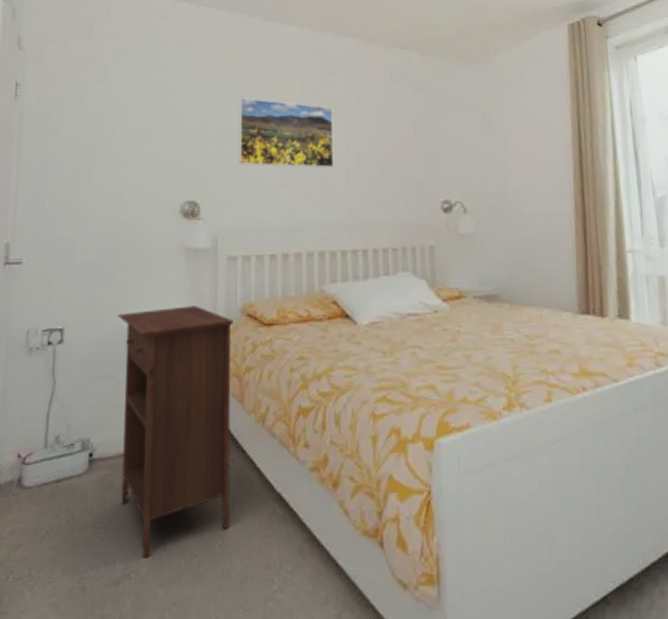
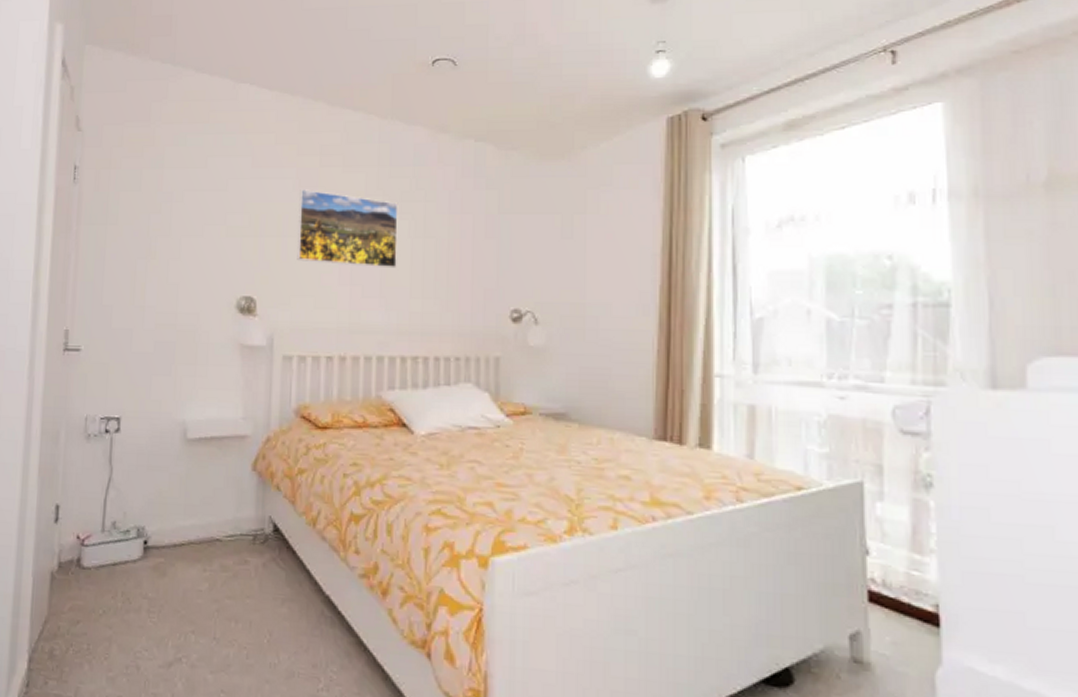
nightstand: present [117,306,233,558] -> none [172,403,287,645]

